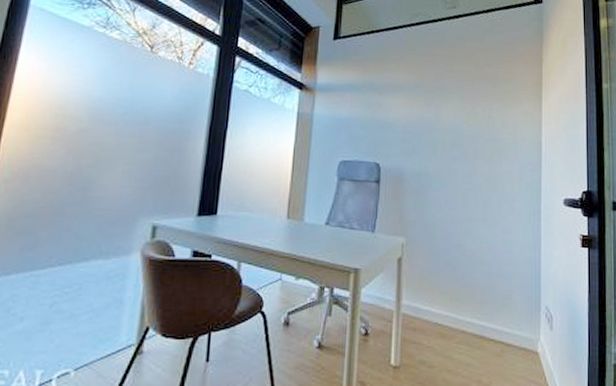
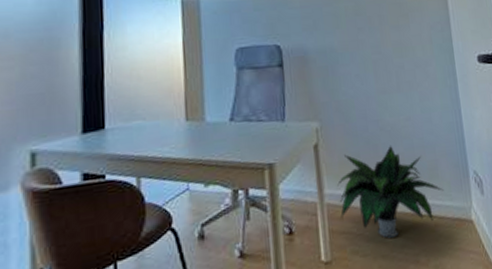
potted plant: none [414,269,514,355] -> present [337,145,443,238]

